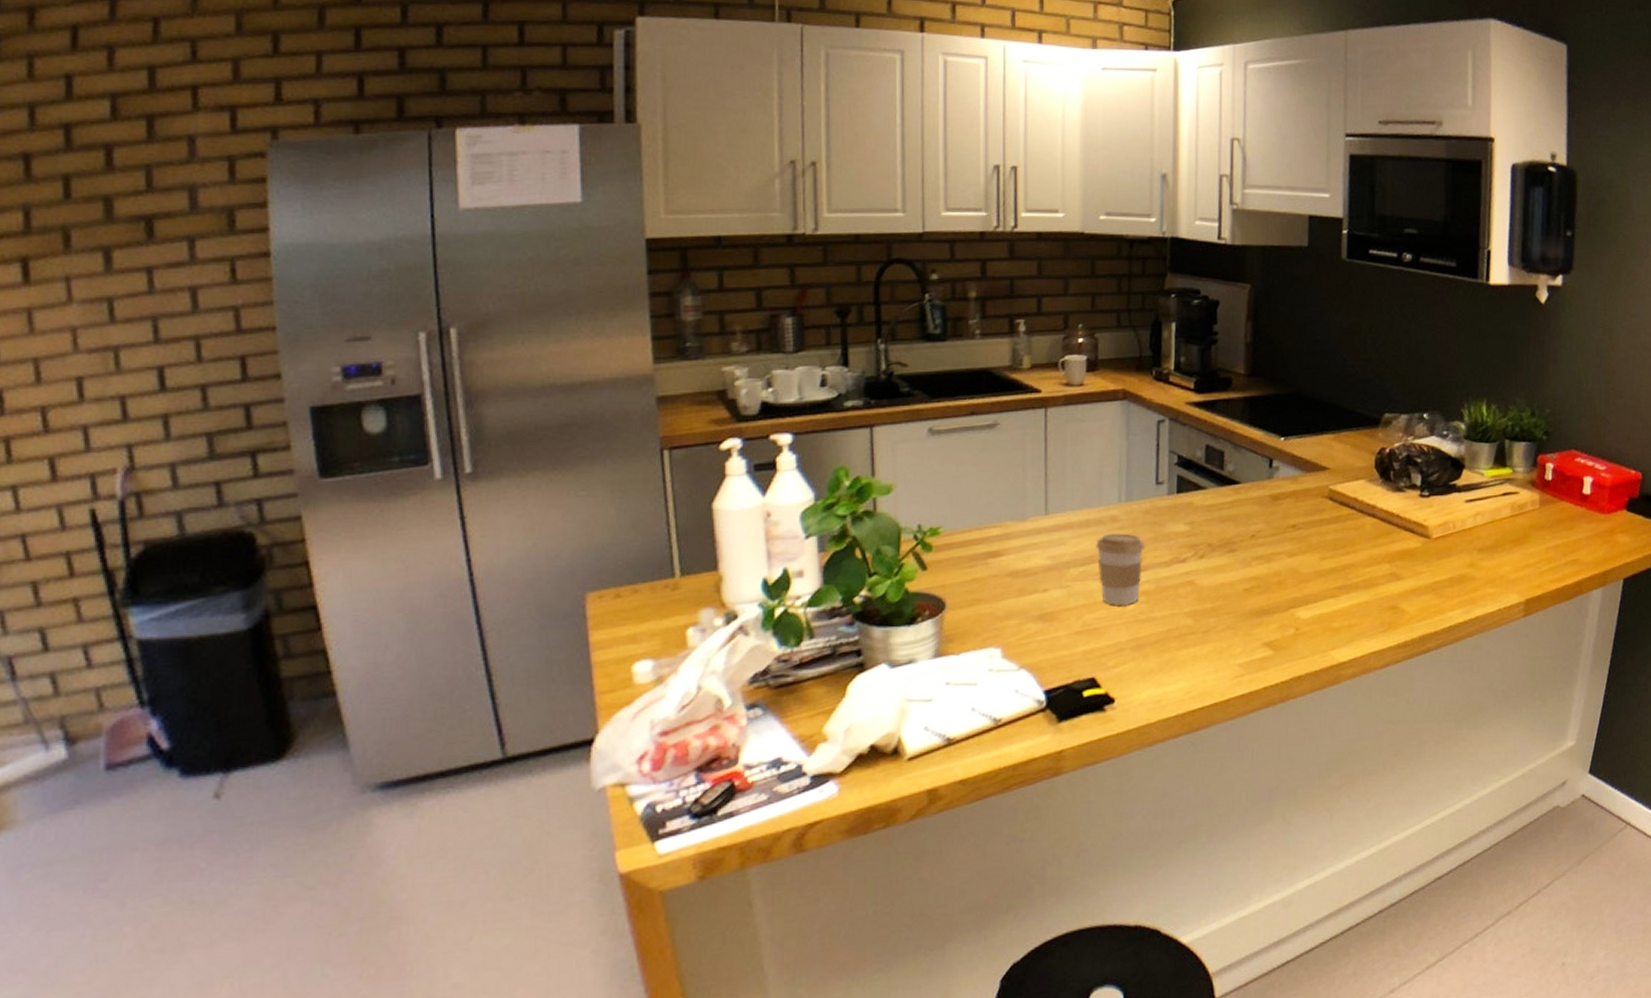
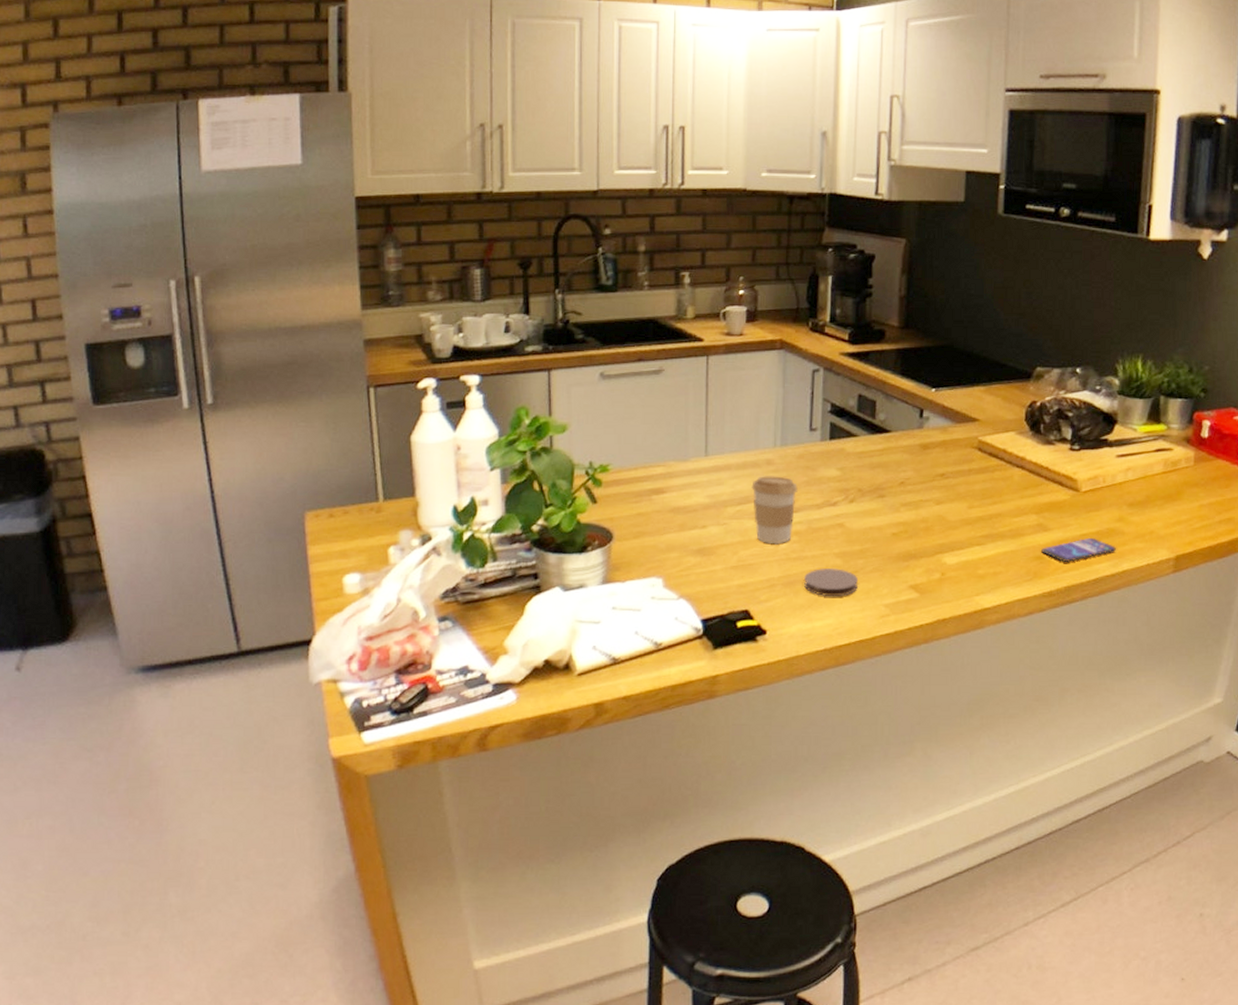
coaster: none [1154,627,1210,659] -> present [804,567,858,597]
smartphone: none [1395,584,1469,611] -> present [1041,537,1117,562]

